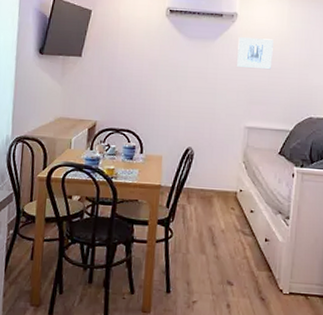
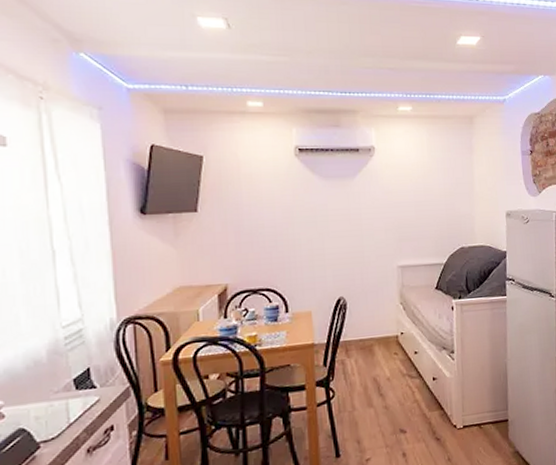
wall art: present [237,37,273,70] -> none [379,171,418,204]

